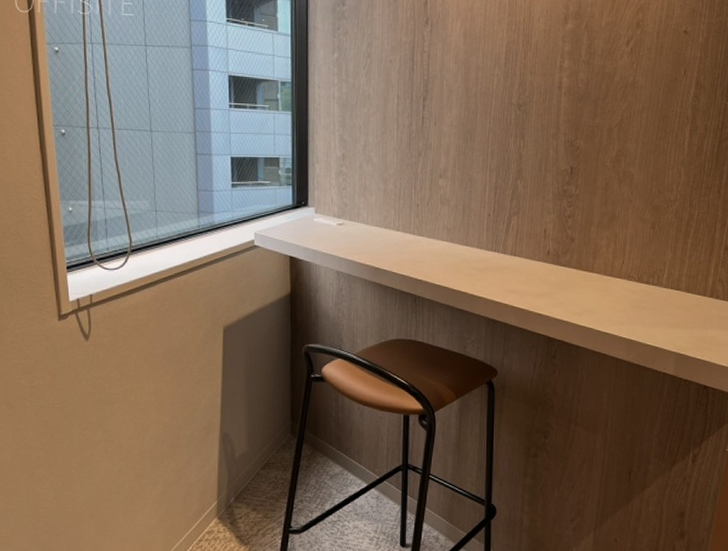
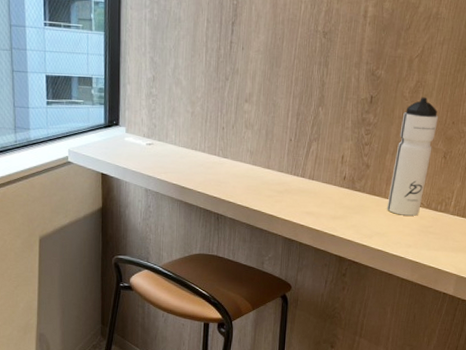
water bottle: none [595,166,643,290] -> present [386,97,438,216]

